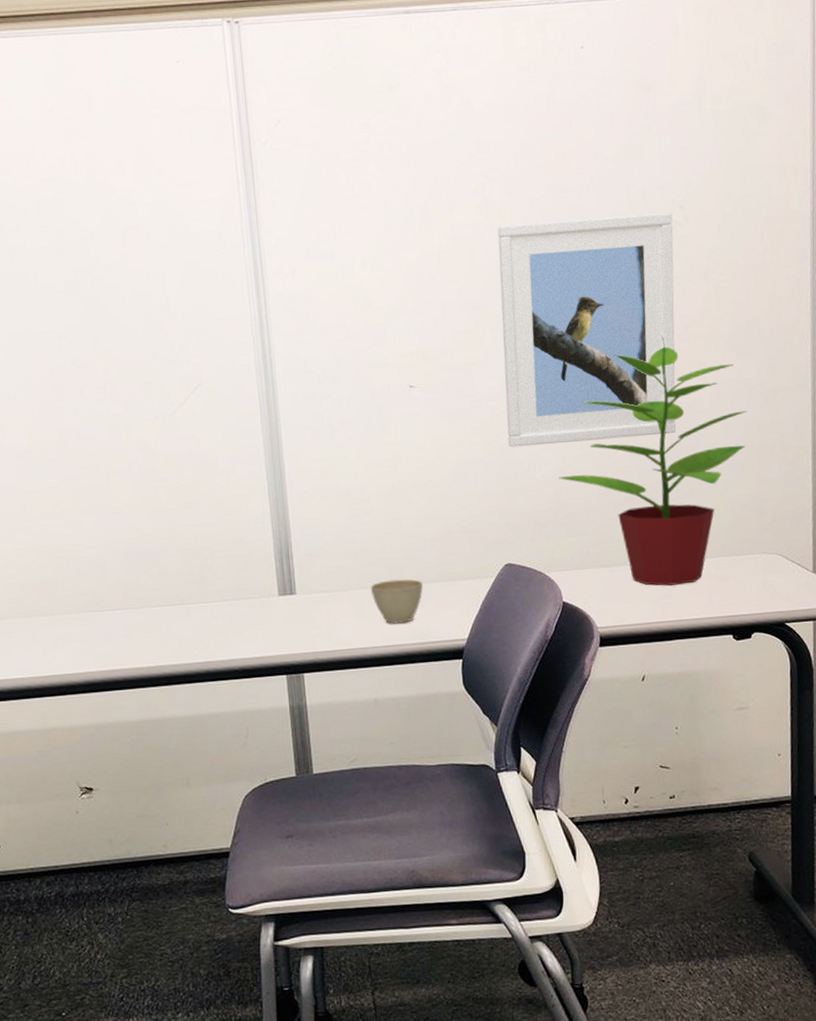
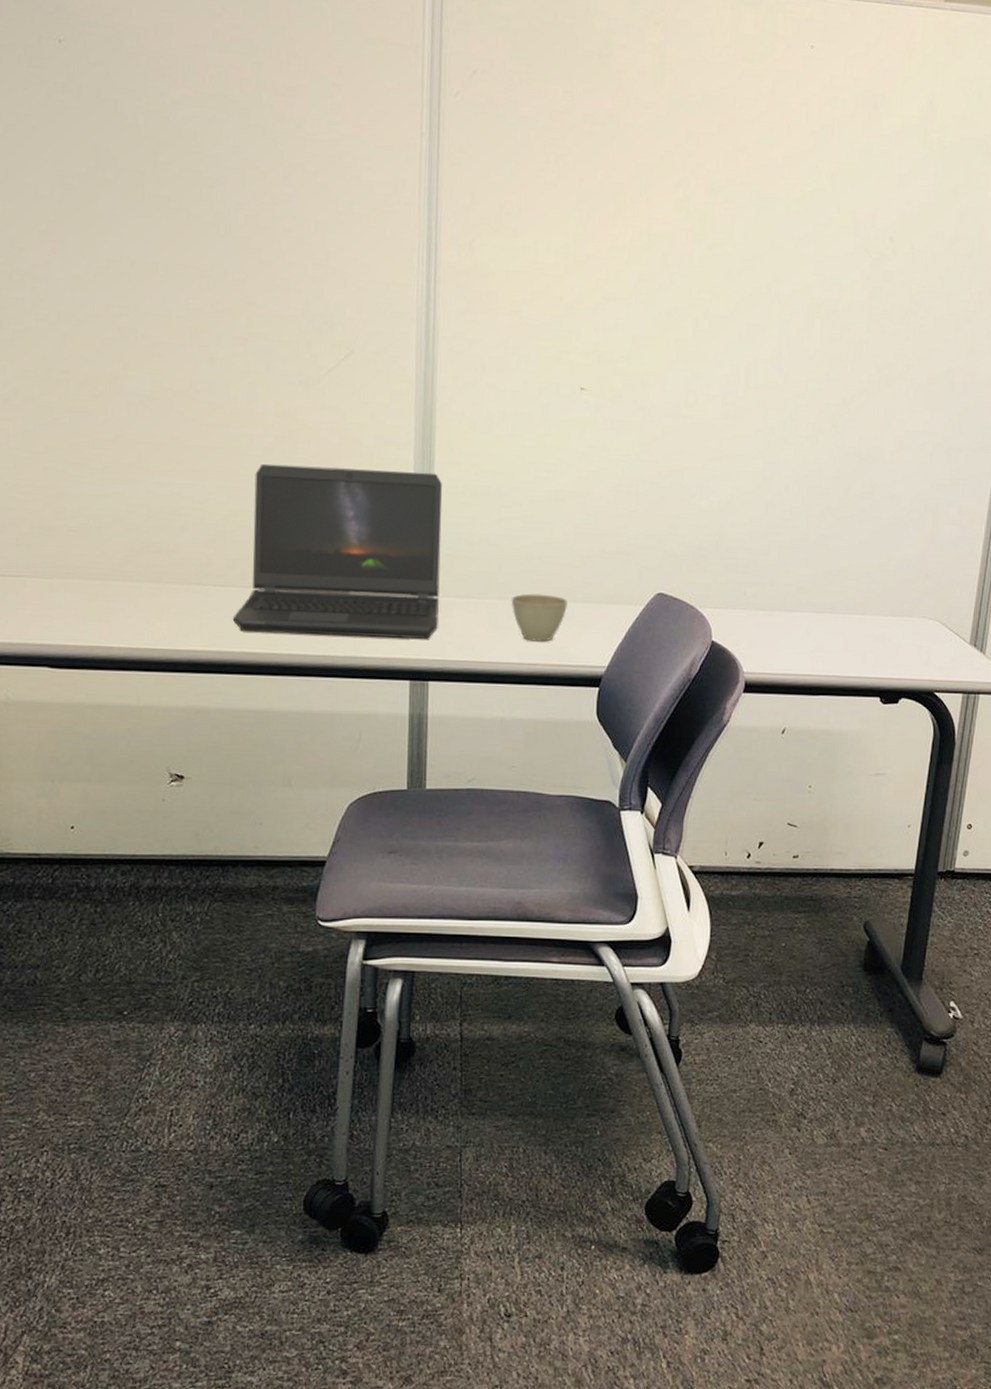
laptop computer: none [120,482,306,650] -> present [232,463,442,639]
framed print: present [497,213,676,448] -> none [677,228,881,479]
potted plant: present [559,335,747,586] -> none [725,374,928,639]

